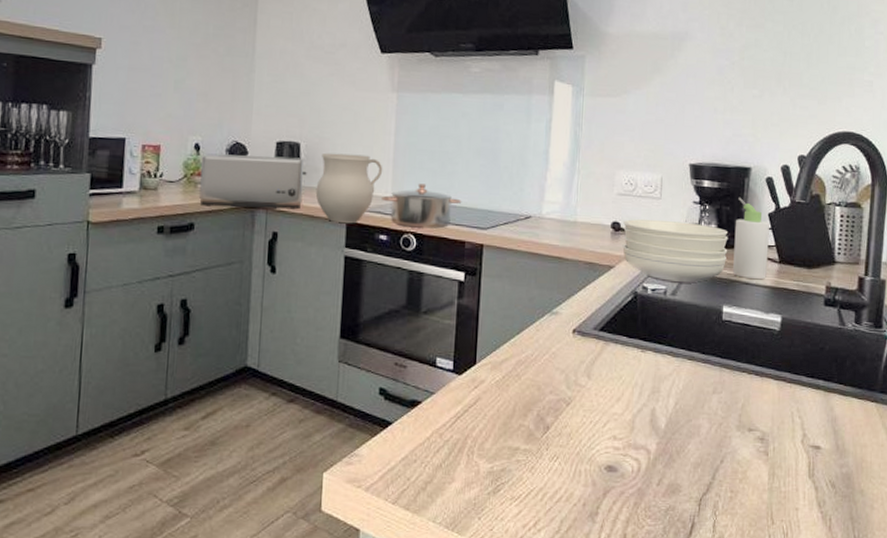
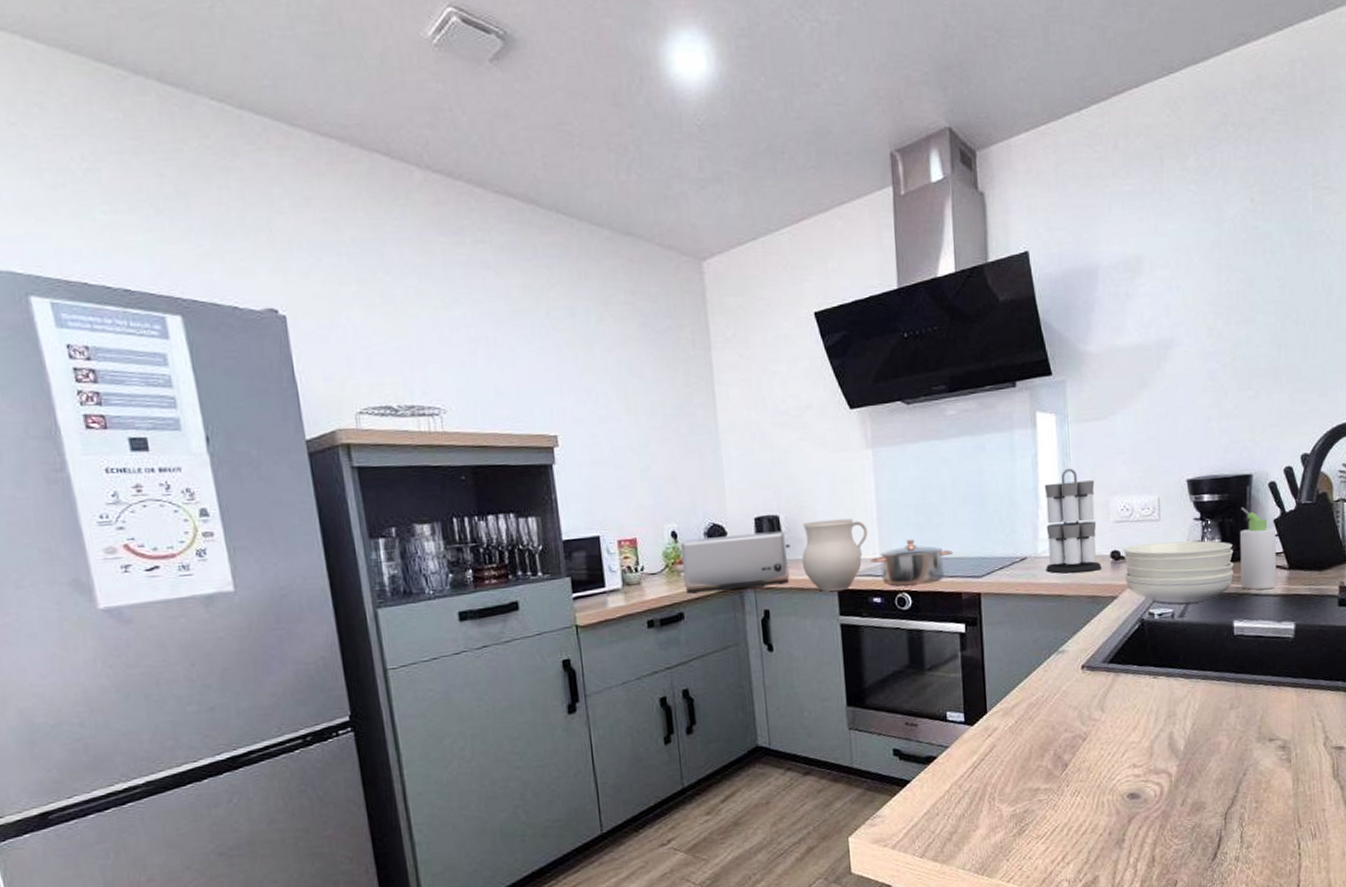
spice rack: none [548,137,603,239] -> present [1044,468,1102,574]

